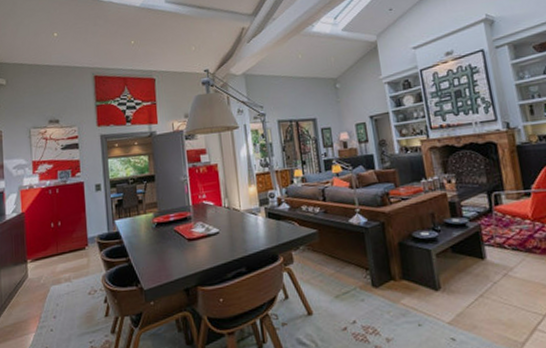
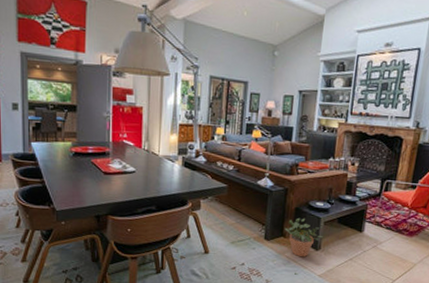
potted plant: none [392,253,439,303] -> present [285,217,323,258]

